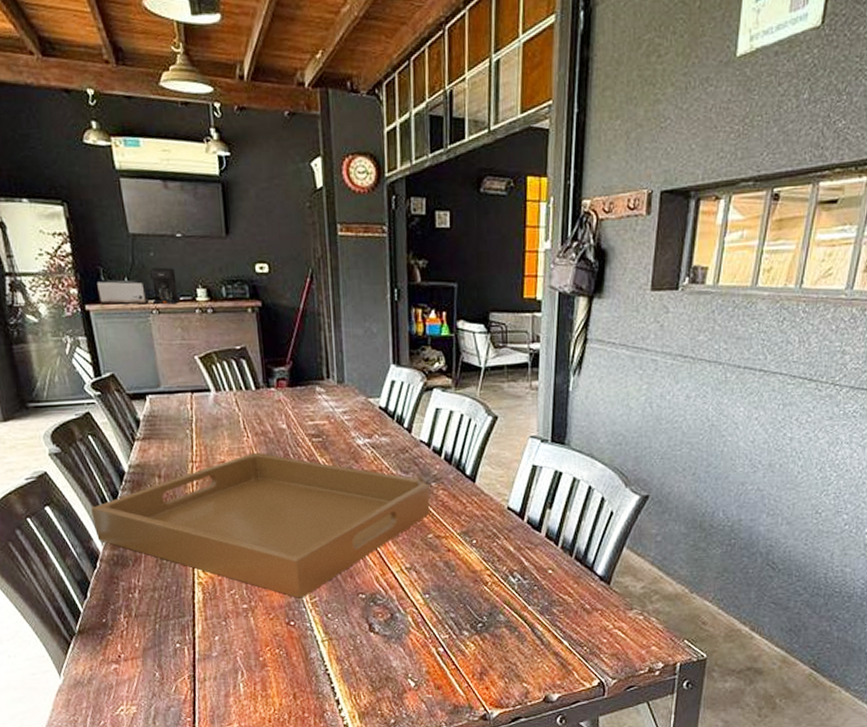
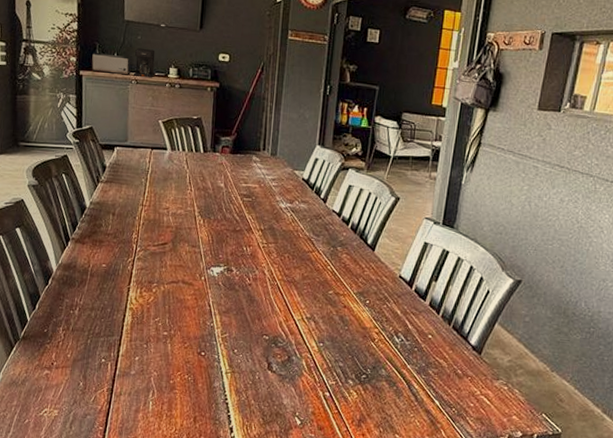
serving tray: present [91,452,430,598] -> none [52,203,335,333]

